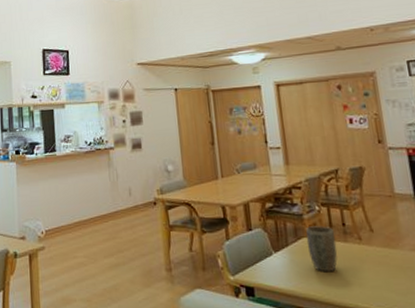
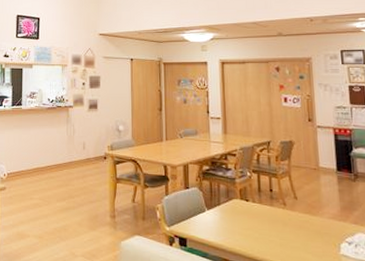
plant pot: present [305,225,338,272] -> none [236,189,264,231]

